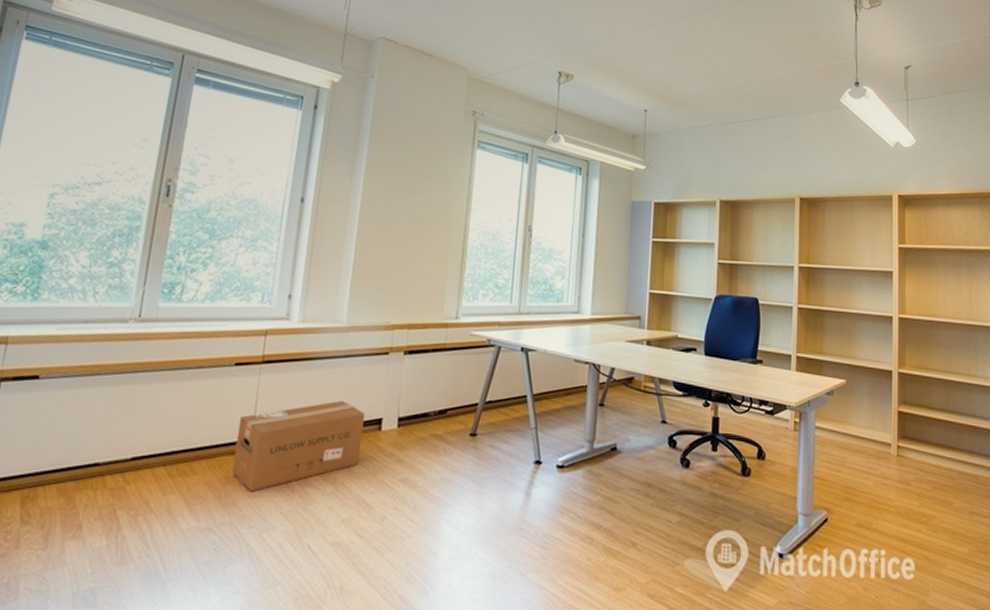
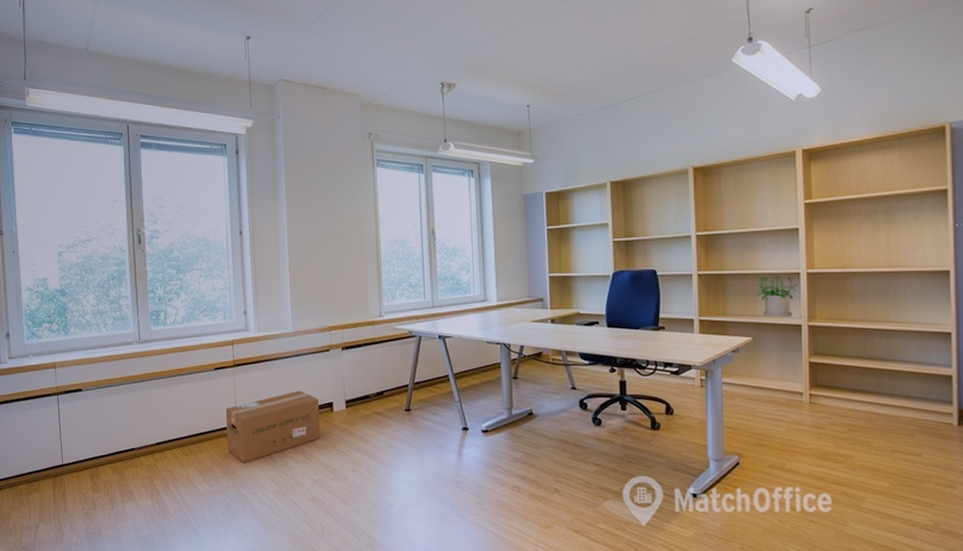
potted plant: none [852,316,890,362] -> present [756,275,797,317]

